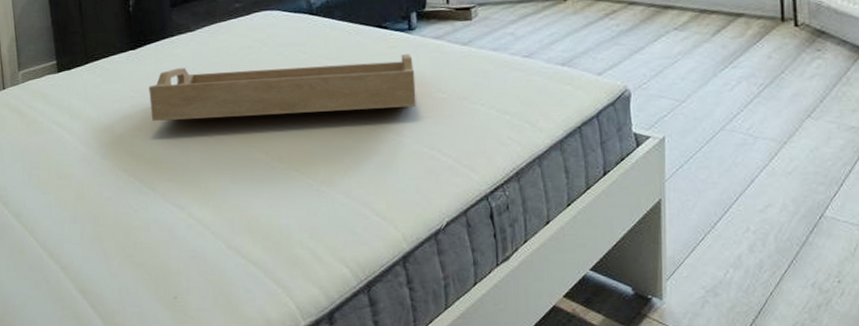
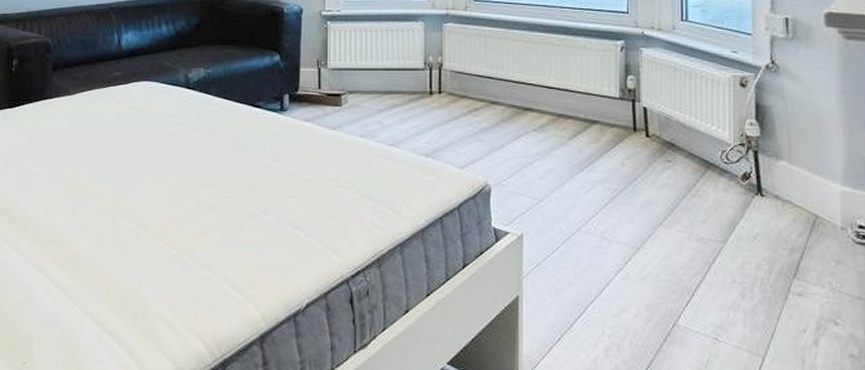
serving tray: present [148,54,416,121] -> none [21,129,284,185]

